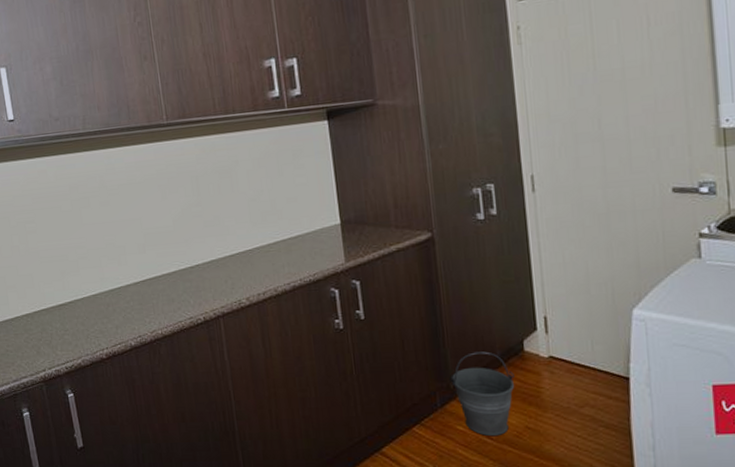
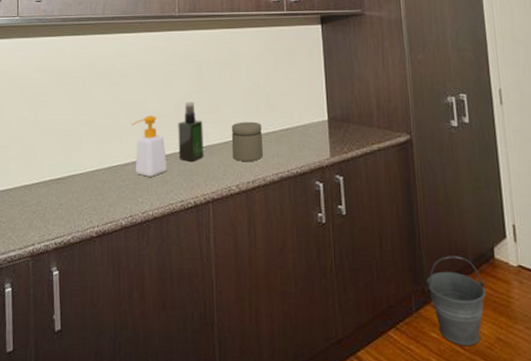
soap bottle: none [129,234,173,297] -> present [131,116,168,177]
spray bottle: none [178,215,210,278] -> present [178,101,204,161]
jar: none [235,231,272,274] -> present [231,121,263,161]

